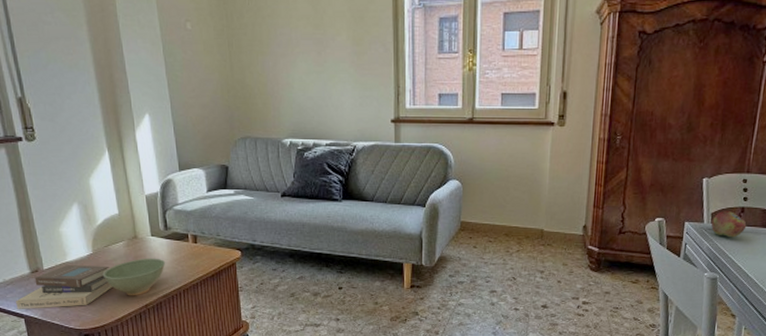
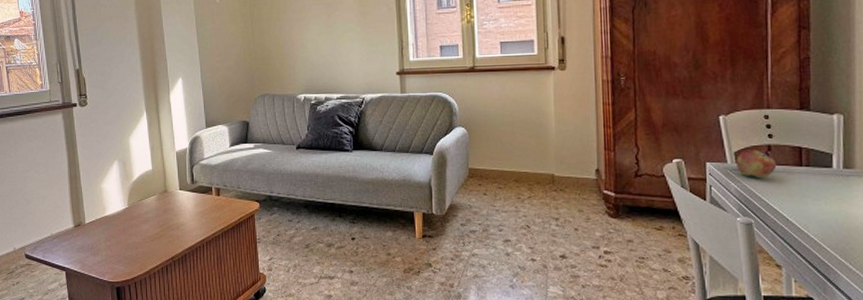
books: present [16,265,112,310] -> none [60,219,143,263]
bowl: present [103,258,166,296] -> none [136,211,192,249]

